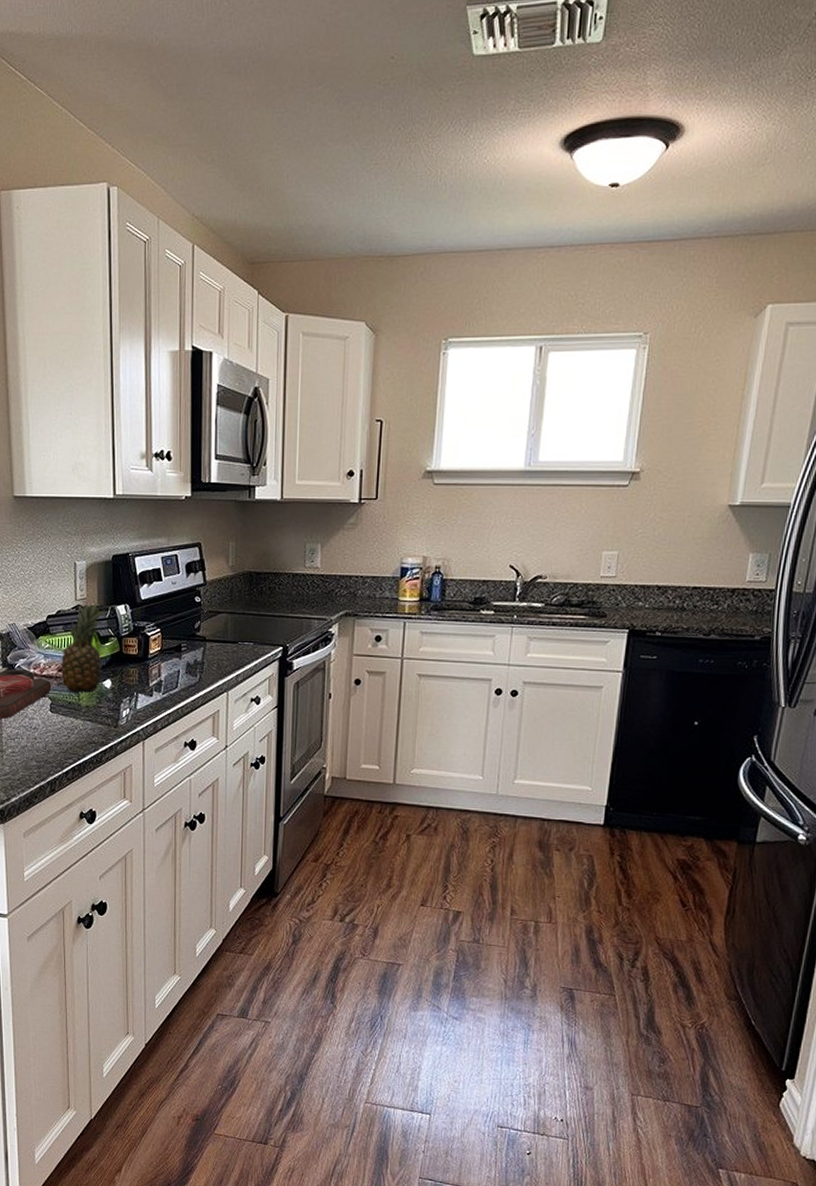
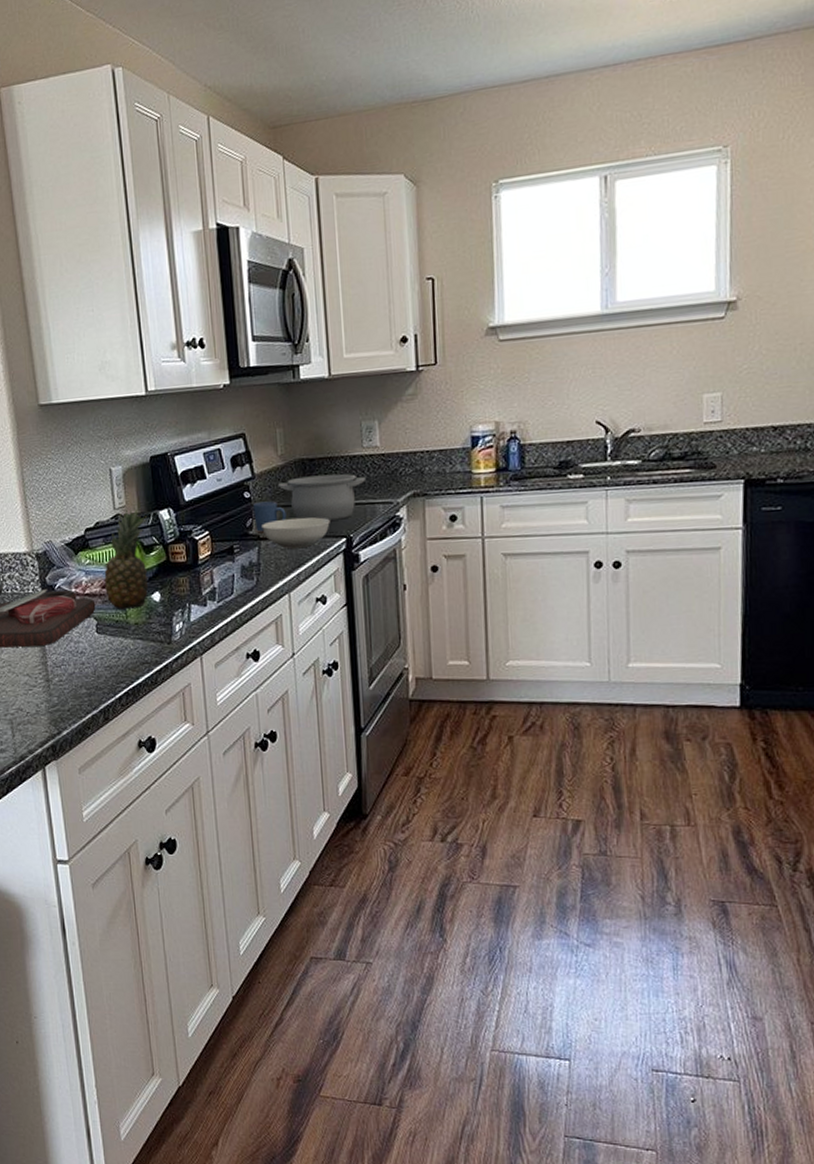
mug: none [202,607,232,635] -> present [253,501,287,533]
bowl: none [208,624,270,653] -> present [262,517,330,550]
cooking pot: none [226,588,306,630] -> present [277,473,367,521]

